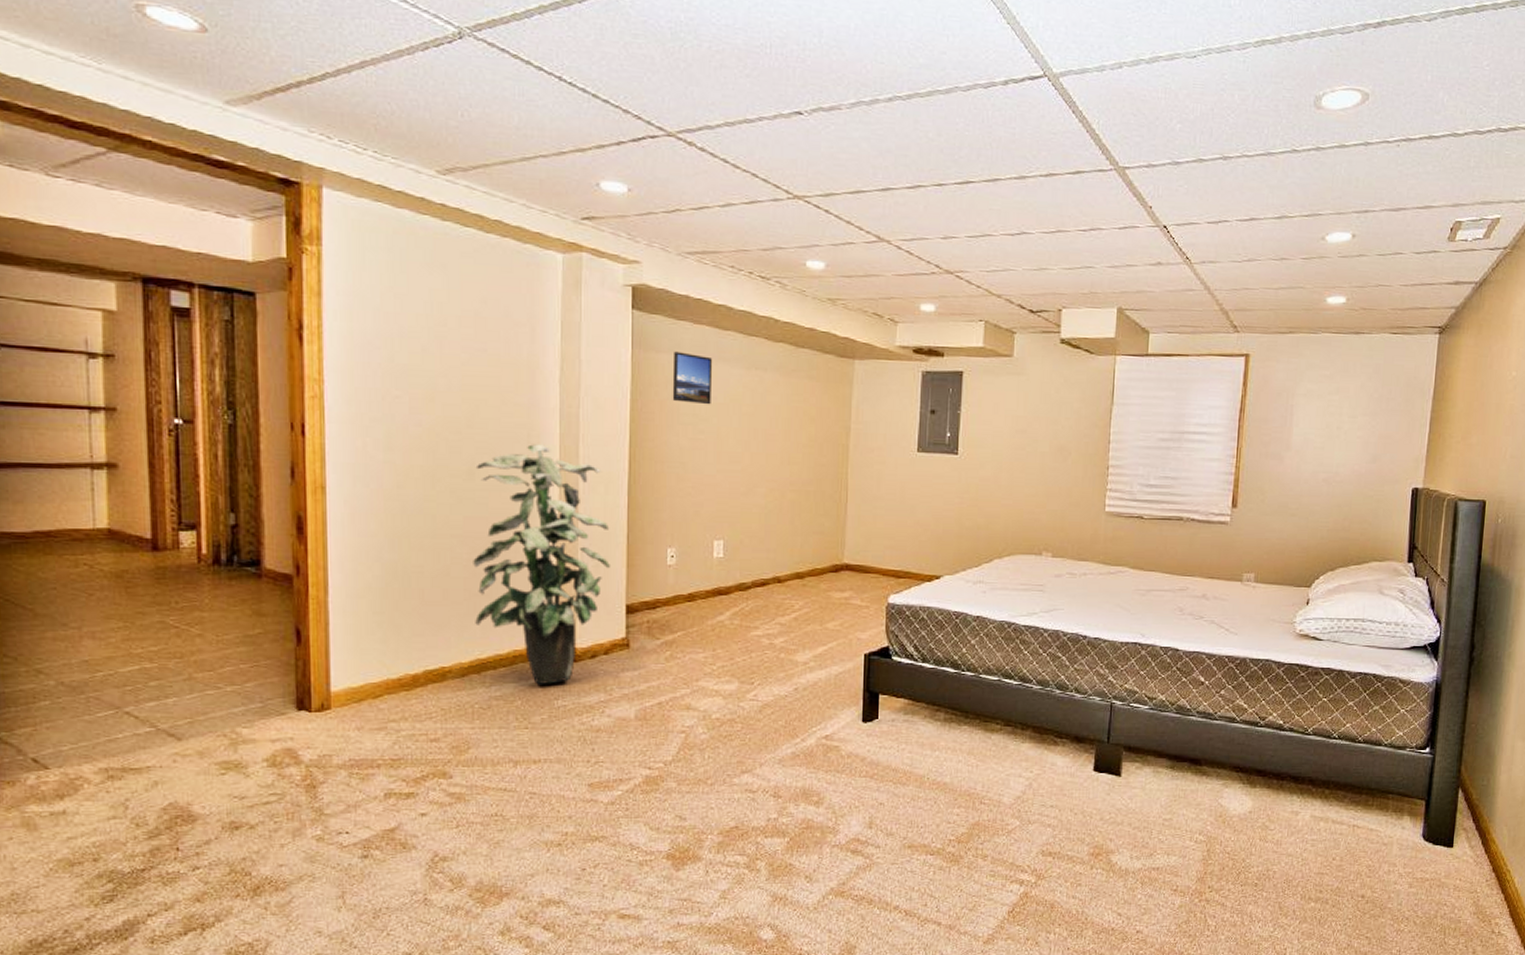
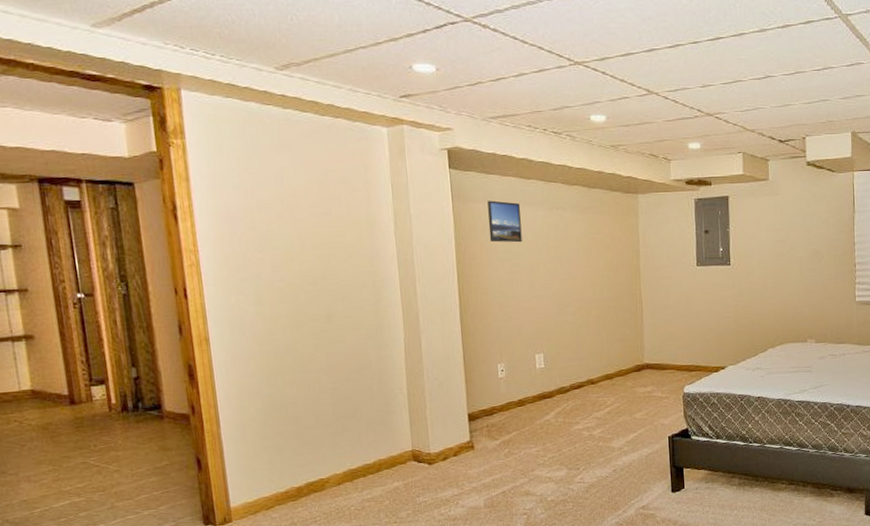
indoor plant: present [473,444,611,685] -> none [332,287,453,487]

